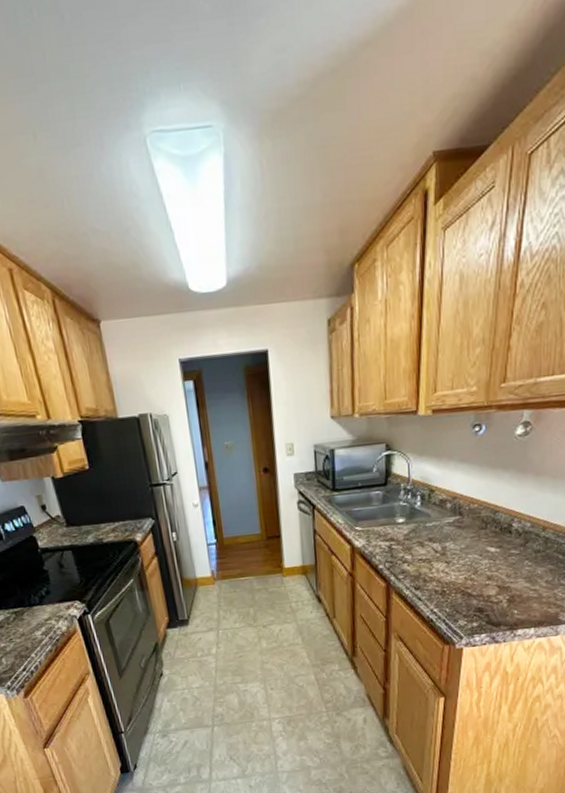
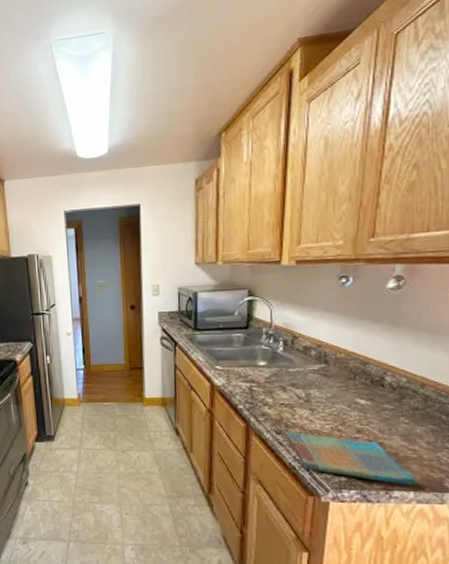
dish towel: none [423,585,538,623] -> present [285,432,418,486]

